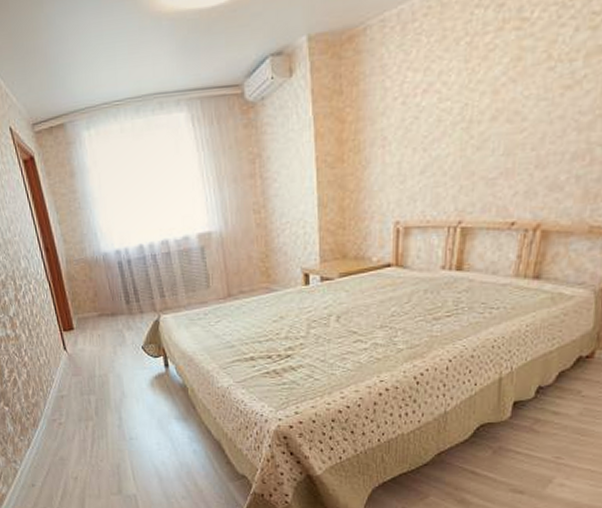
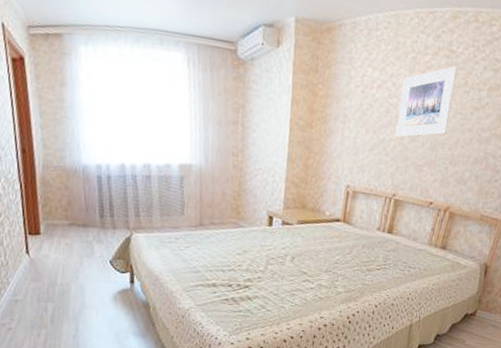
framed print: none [453,37,534,149] -> present [395,65,457,138]

